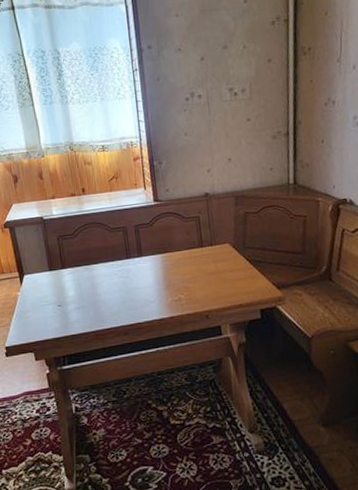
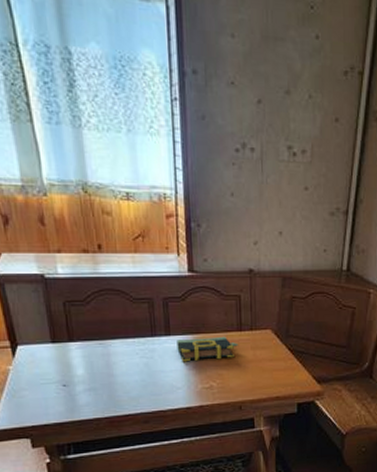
book: none [148,253,201,279] -> present [177,336,238,362]

